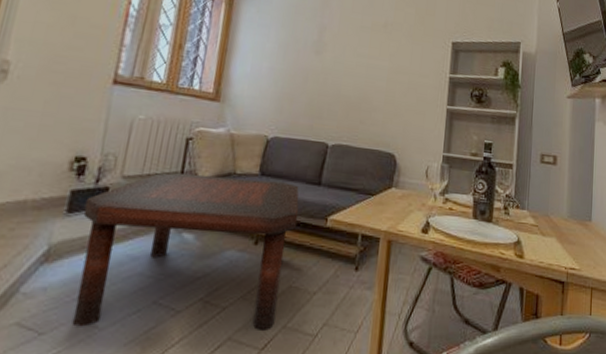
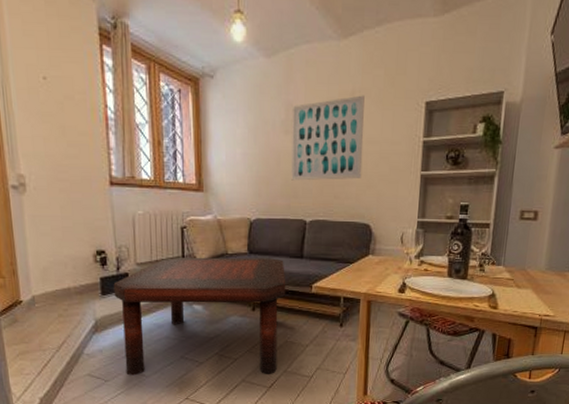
wall art: none [317,28,396,106] -> present [291,95,365,181]

